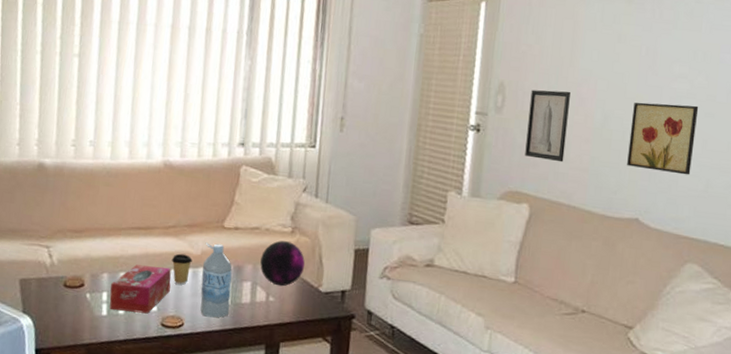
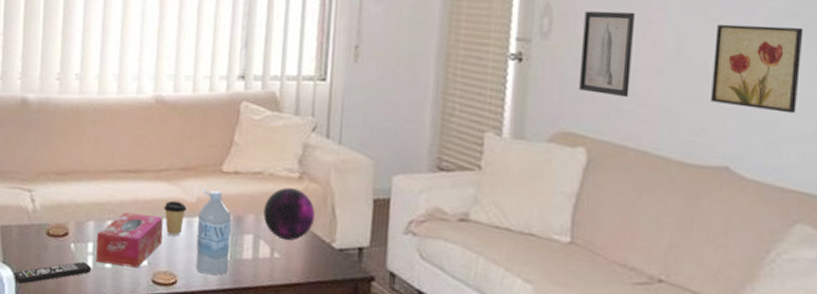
remote control: none [33,309,106,331] -> present [13,261,92,284]

